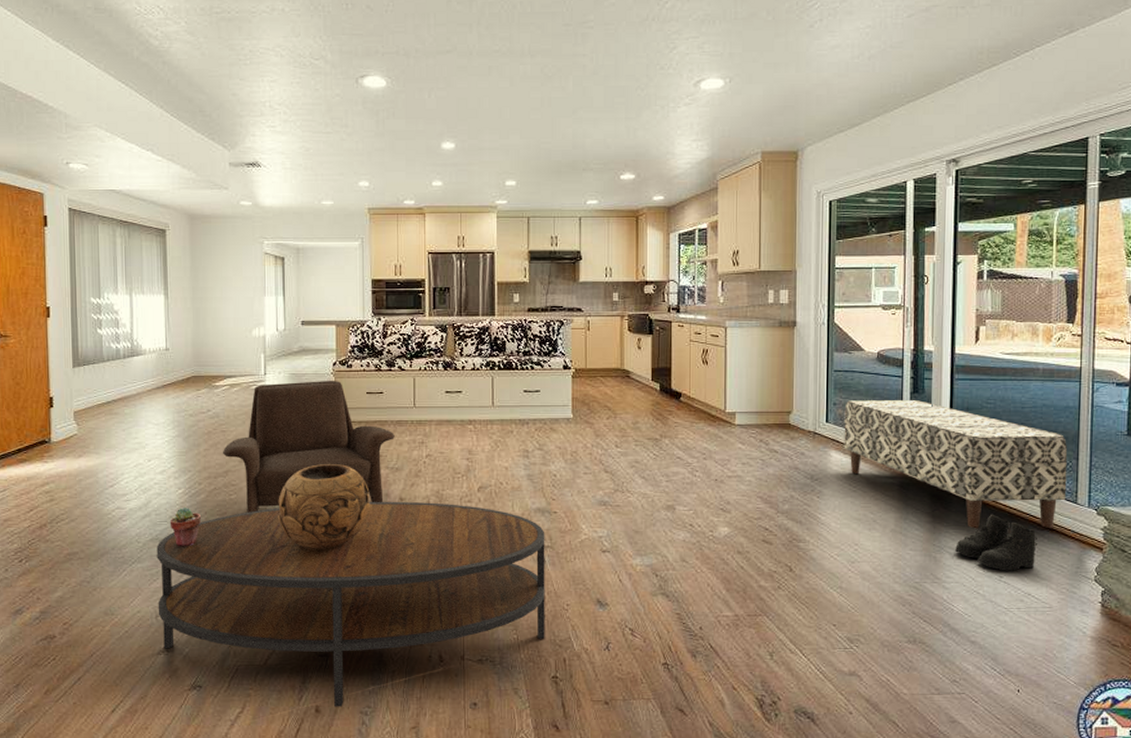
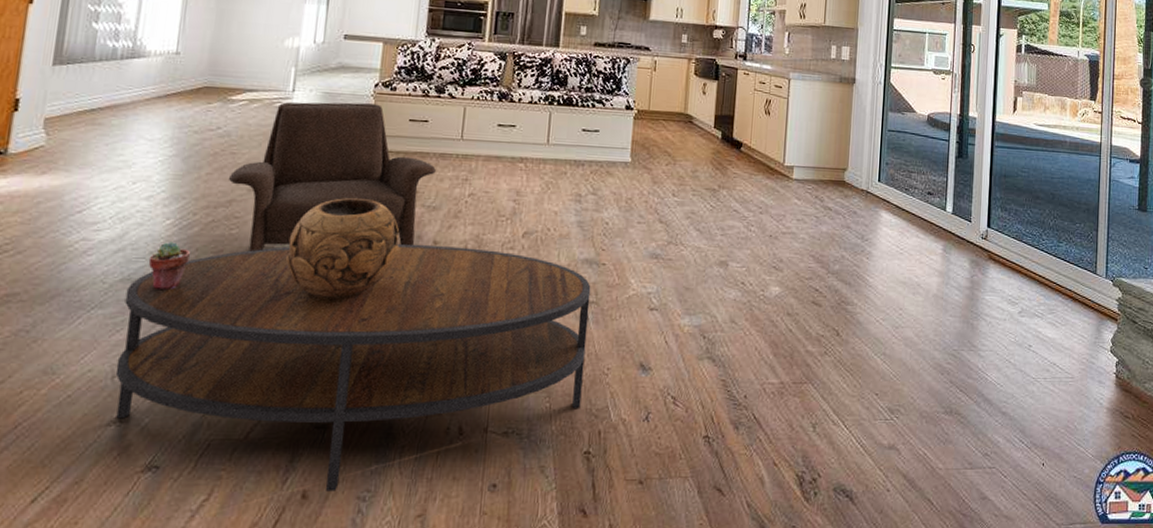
bench: present [844,400,1068,529] -> none [893,161,1089,298]
boots: present [955,514,1037,571] -> none [990,281,1062,340]

